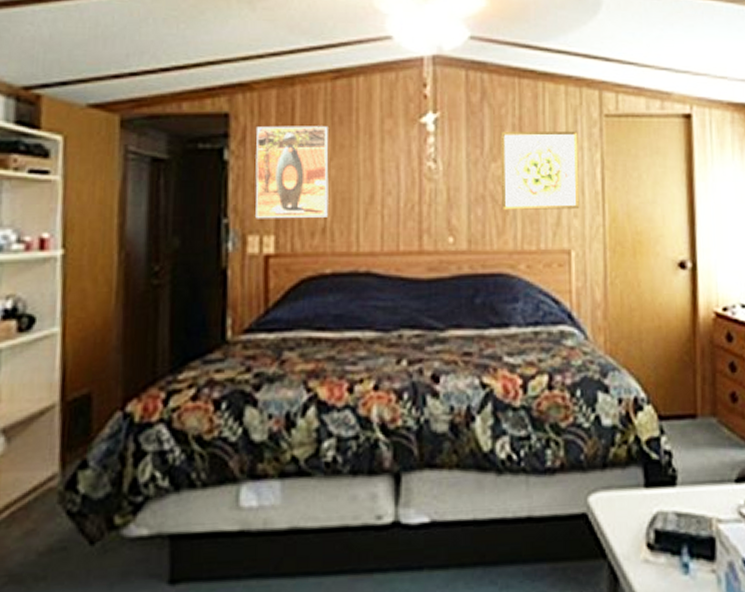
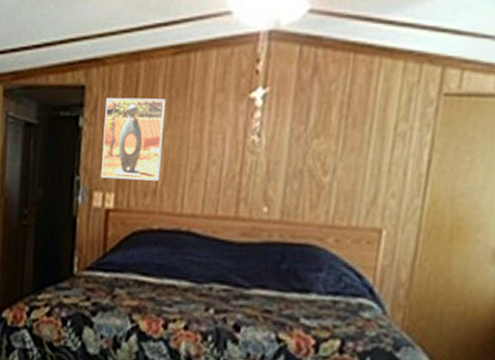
wall art: present [500,130,580,210] -> none [317,108,411,190]

